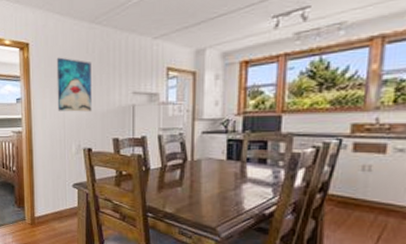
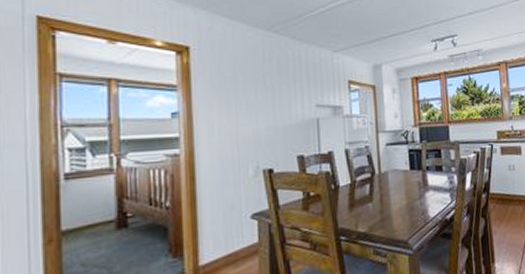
wall art: present [56,57,92,112] -> none [226,65,272,128]

